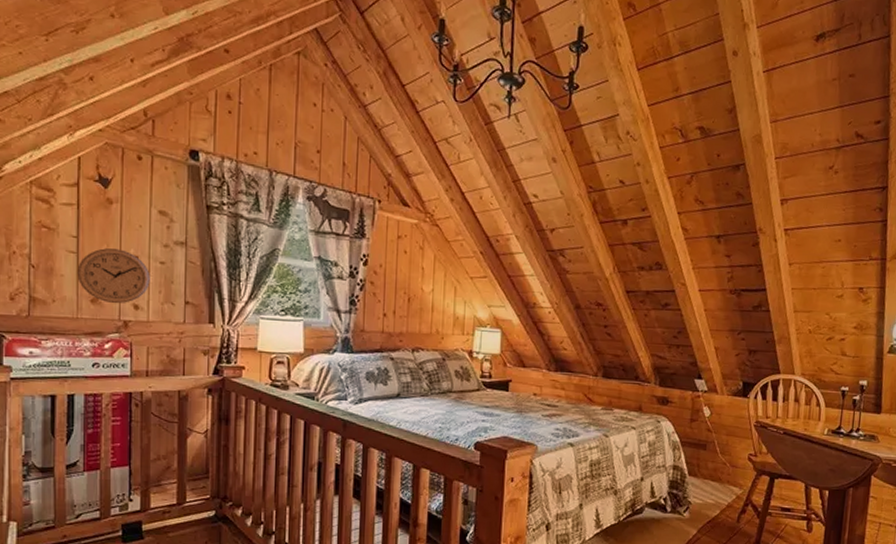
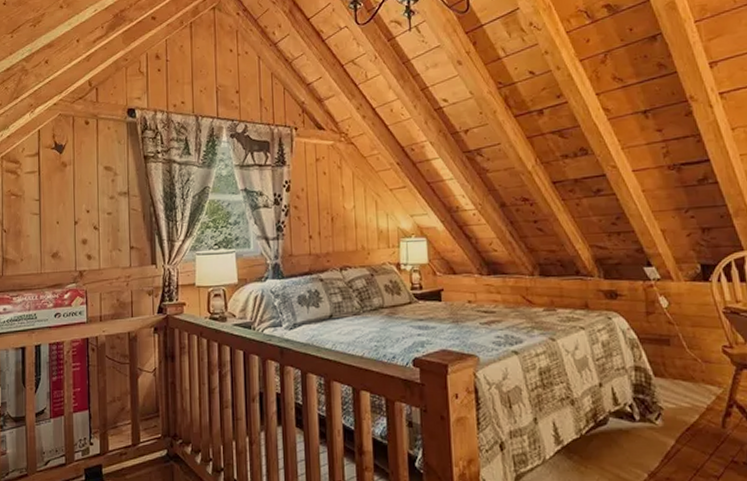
wall clock: present [77,248,150,304] -> none [40,206,100,257]

